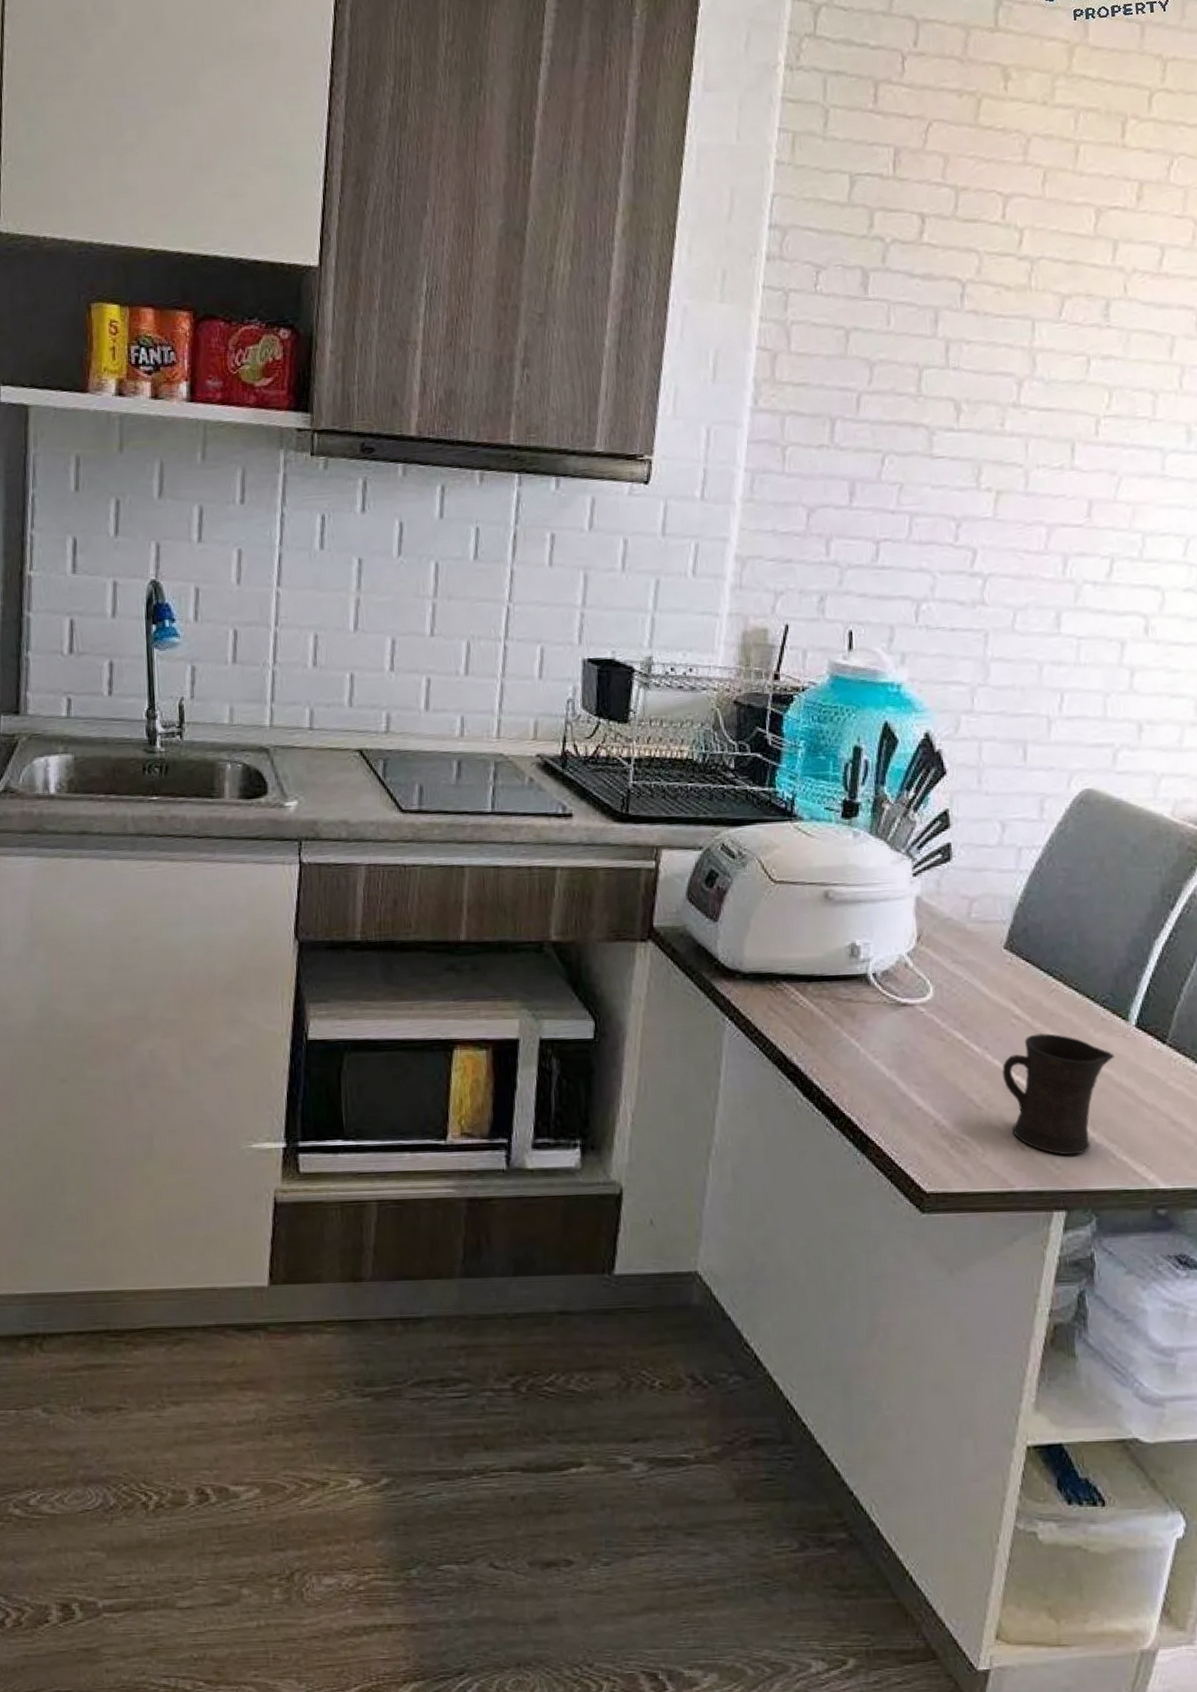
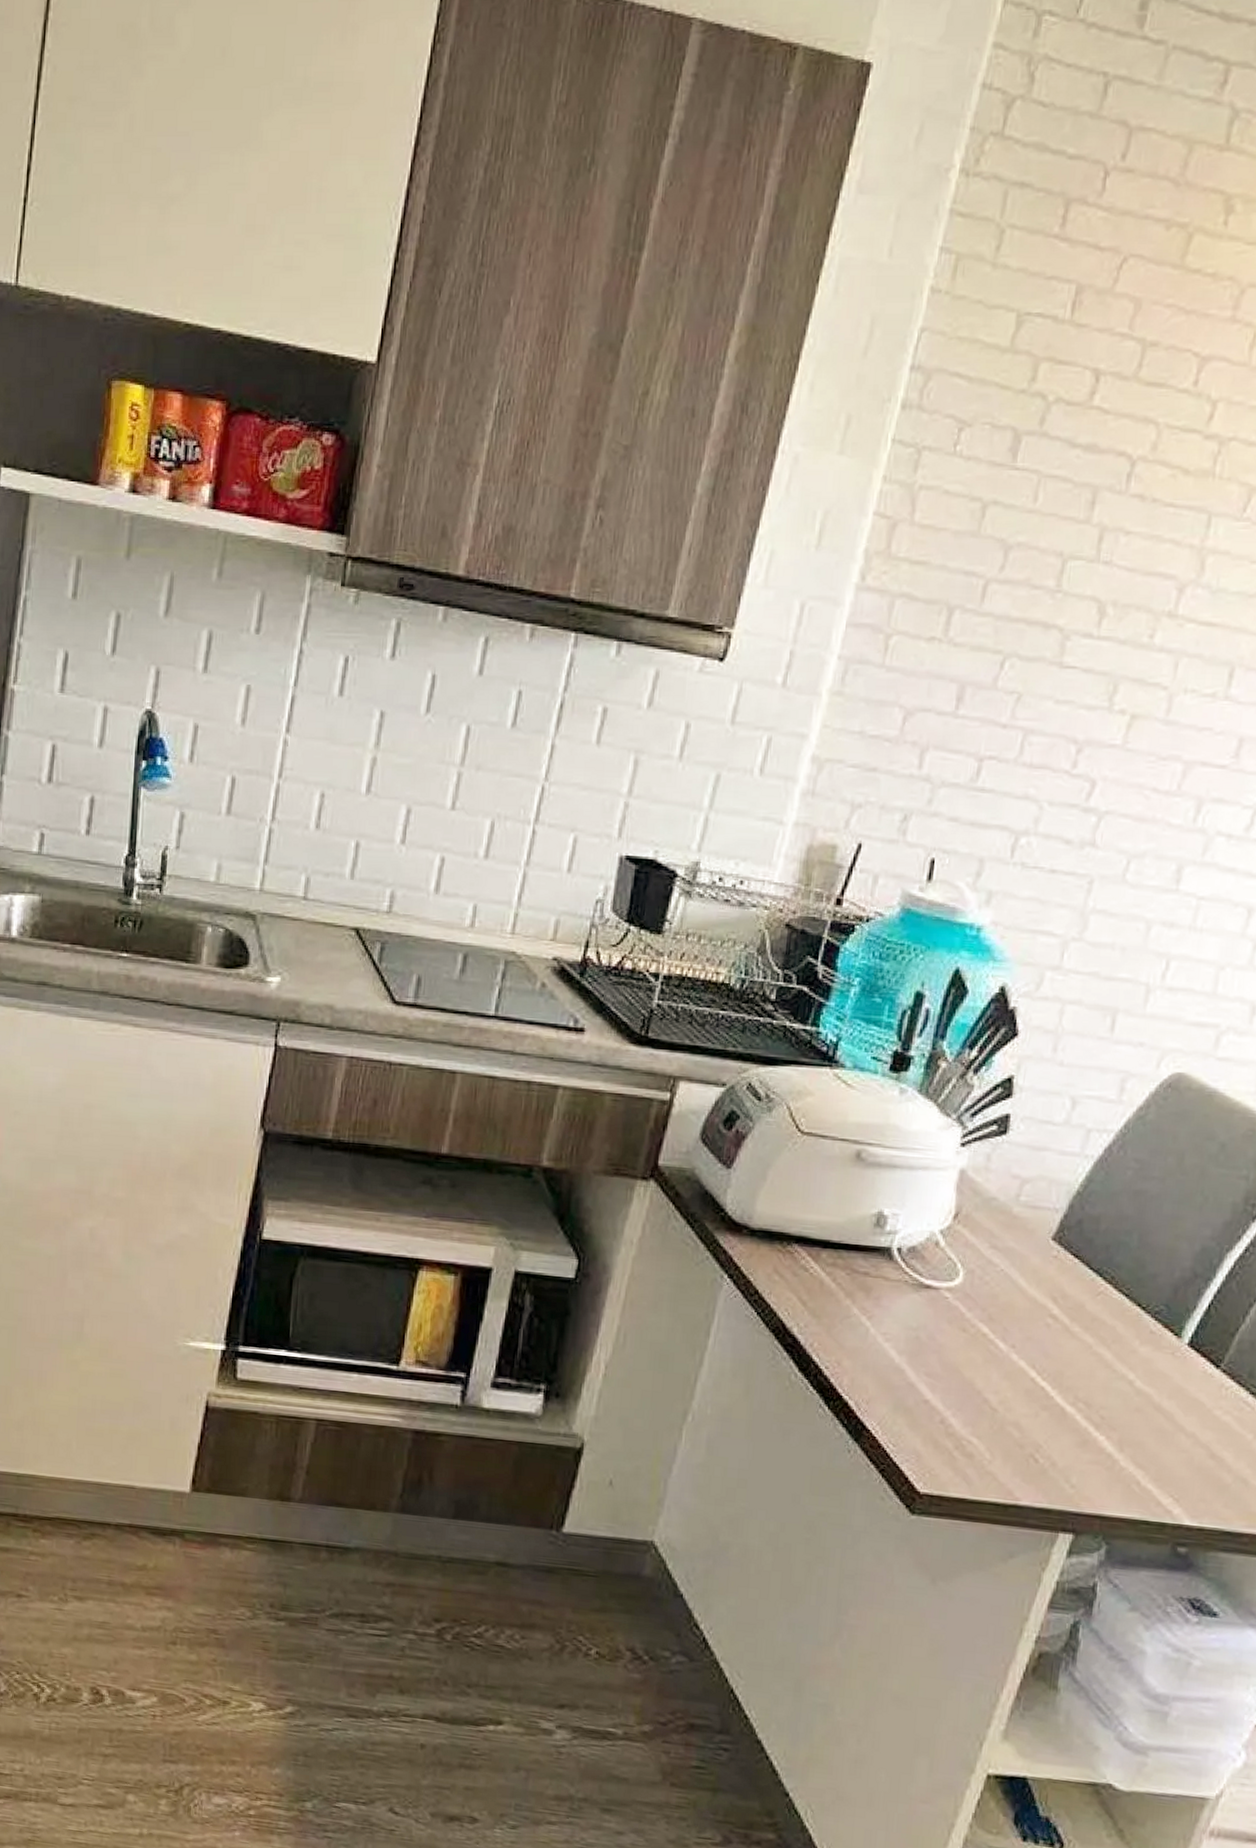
mug: present [1002,1033,1115,1155] -> none [1026,1337,1158,1476]

